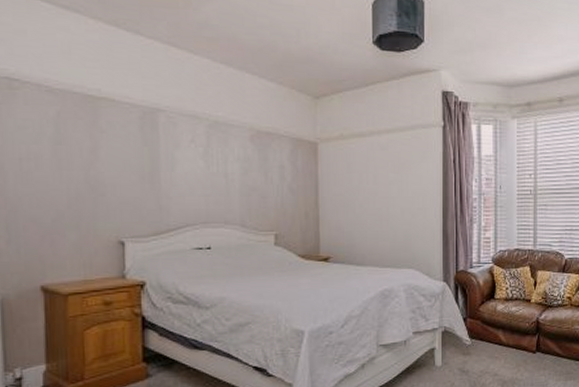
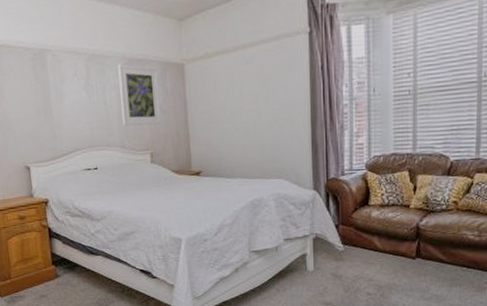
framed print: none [244,135,290,204] -> present [118,64,162,126]

